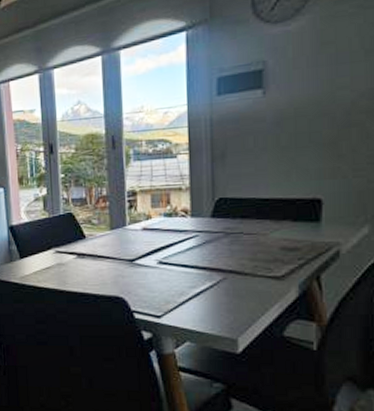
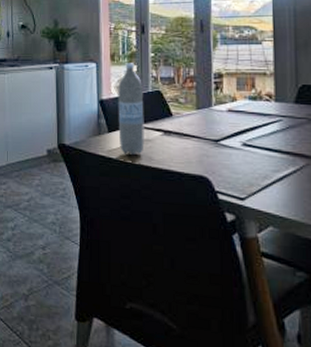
water bottle: none [28,185,58,281] -> present [118,63,145,156]

